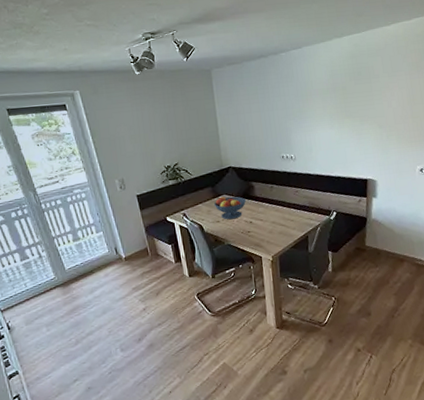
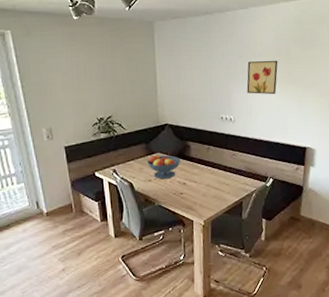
wall art: none [304,96,335,131] -> present [246,60,278,95]

